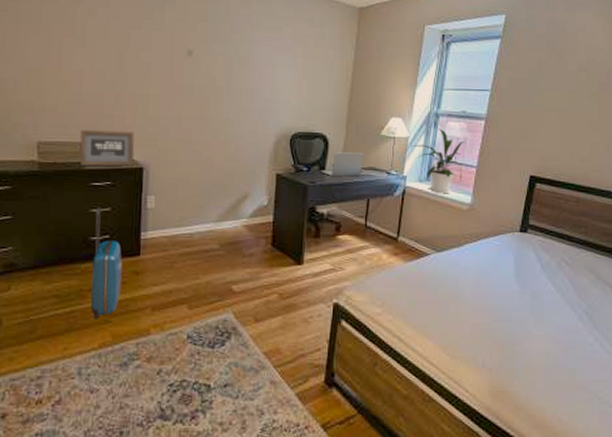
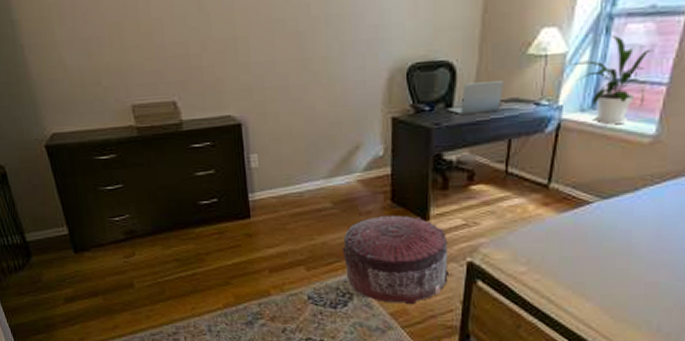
picture frame: present [80,130,135,167] -> none [171,83,231,127]
suitcase: present [90,206,123,319] -> none [199,169,237,281]
pouf: none [224,258,319,344] -> present [342,214,450,305]

